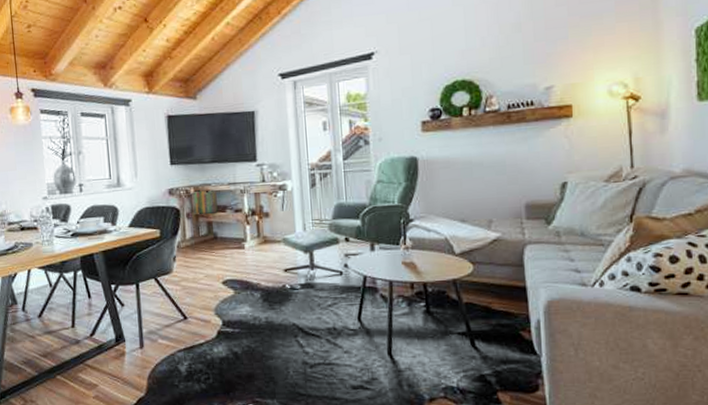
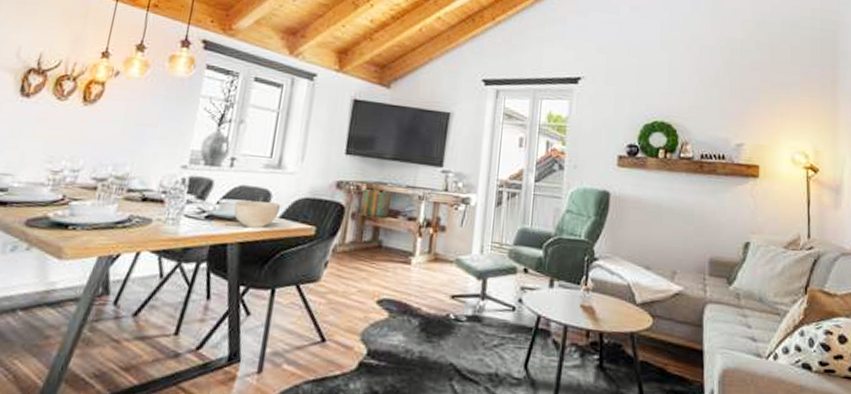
bowl: none [91,215,128,239] -> present [233,200,281,229]

